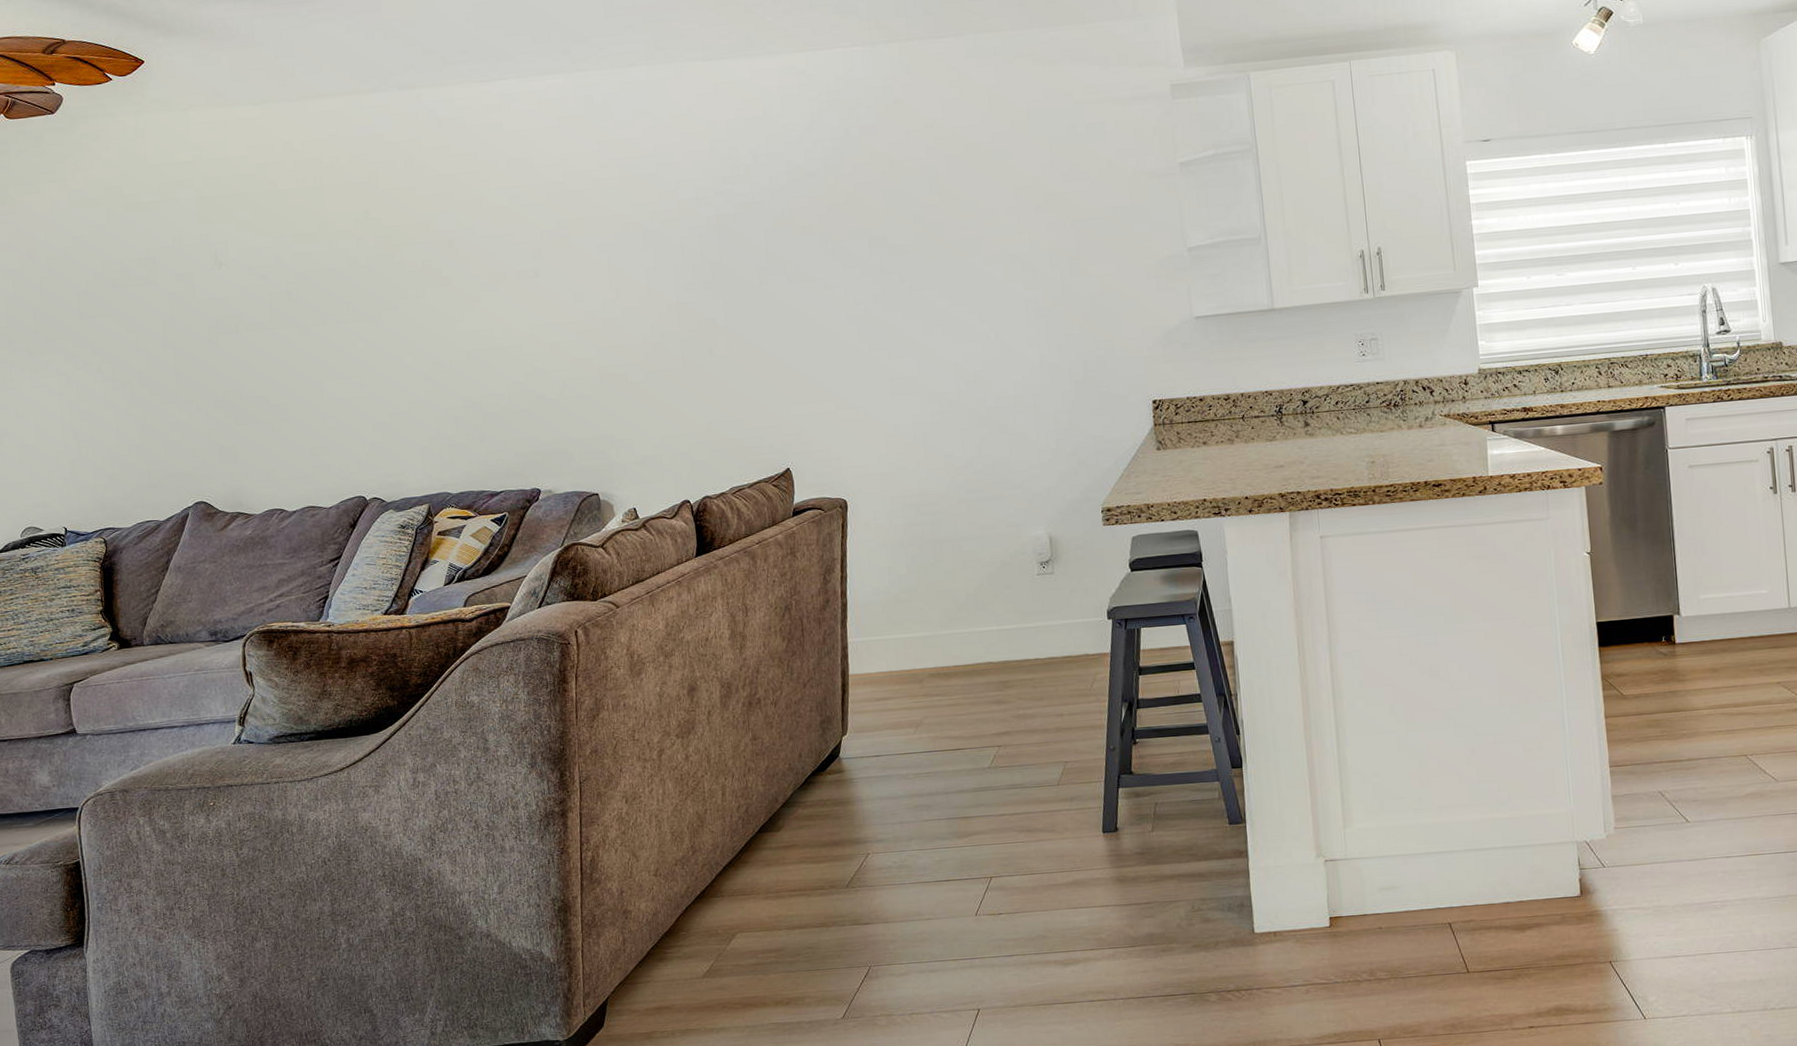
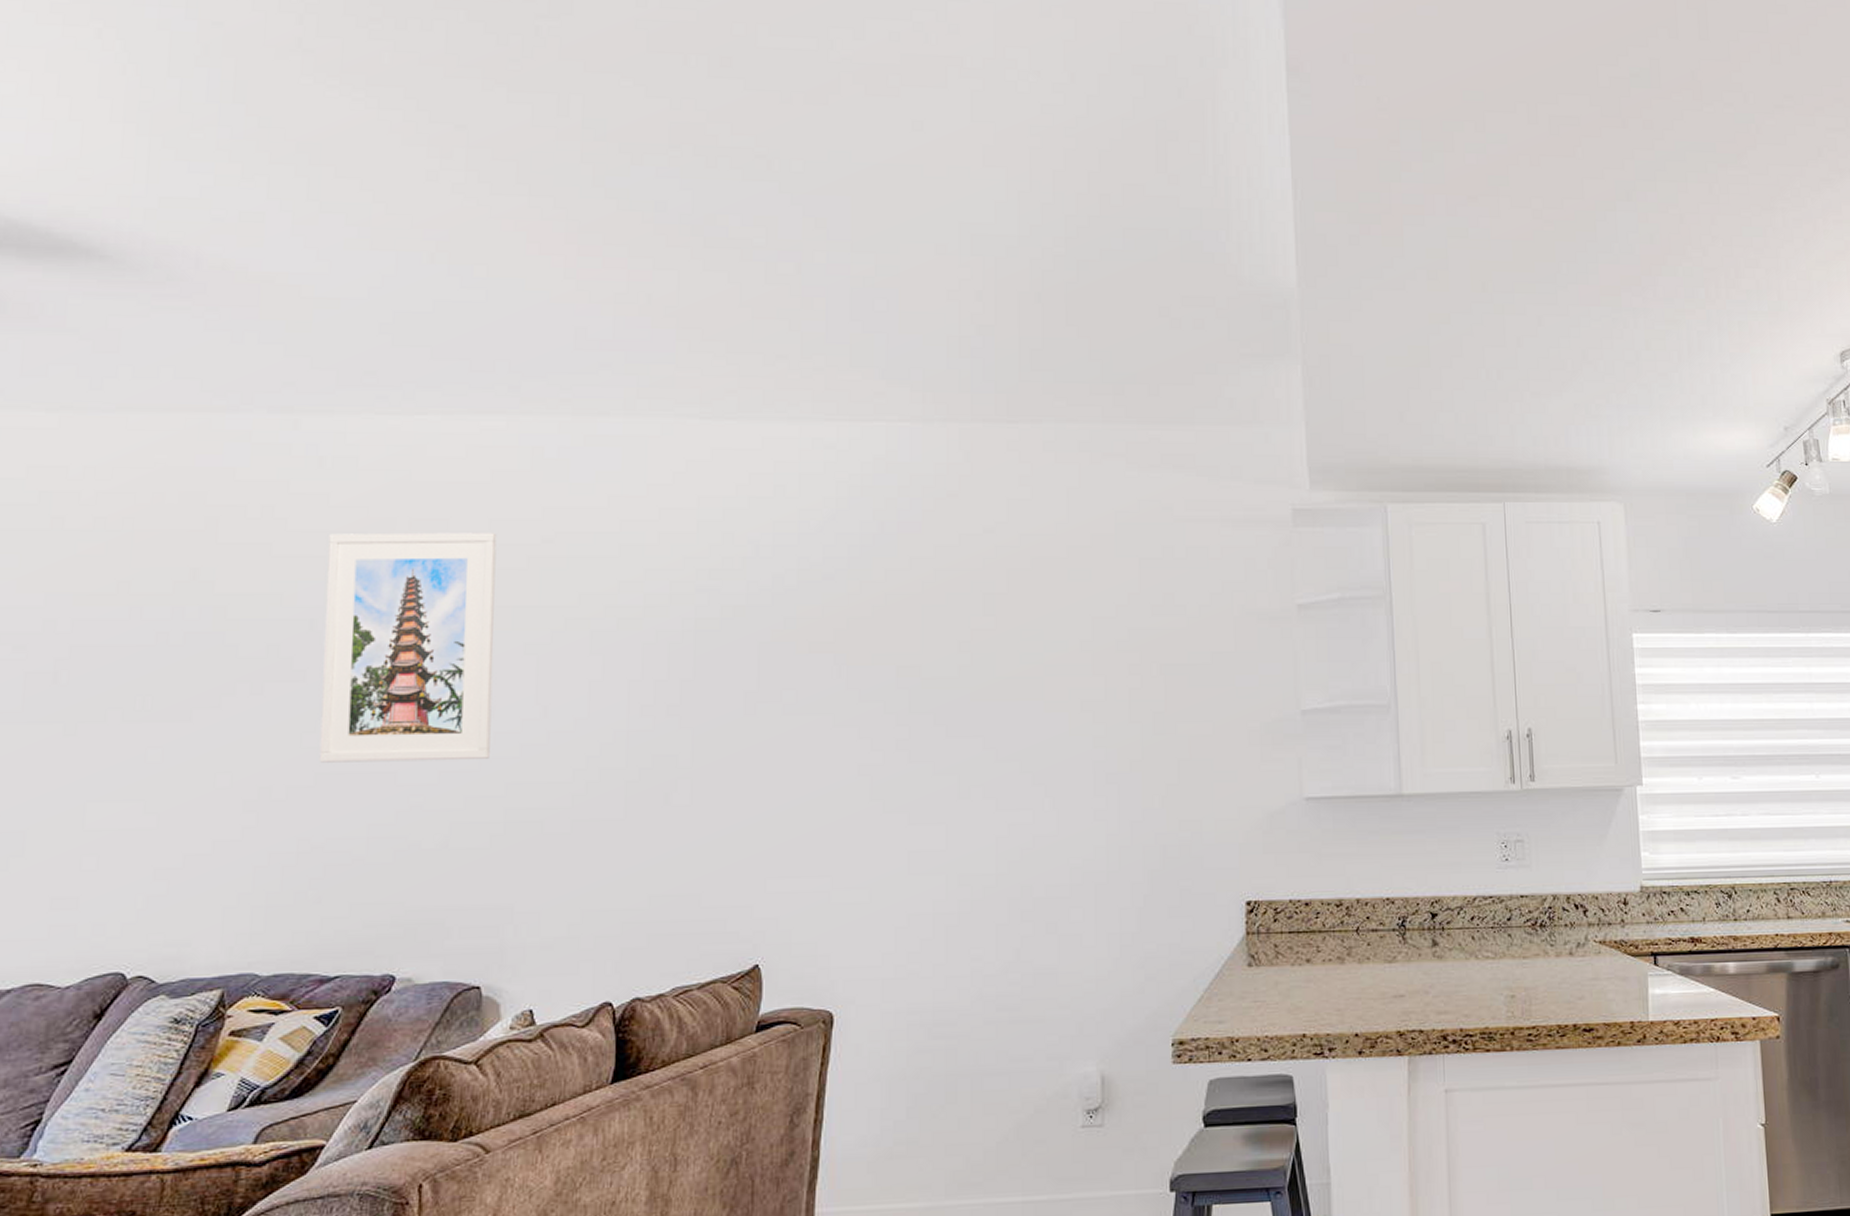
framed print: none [453,164,584,342] -> present [319,532,497,763]

